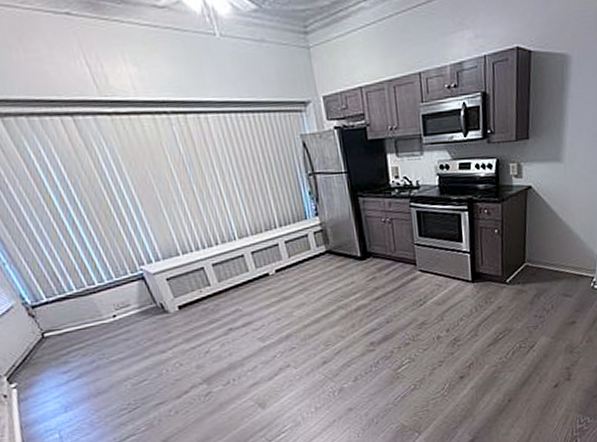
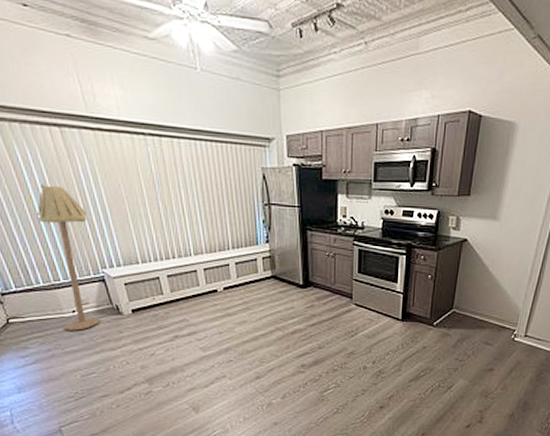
floor lamp: none [59,181,145,338] -> present [37,185,100,331]

